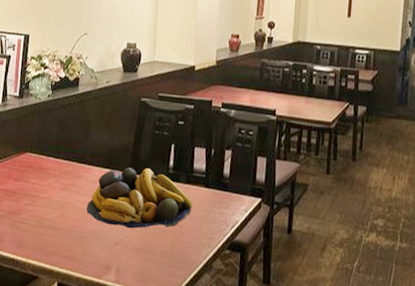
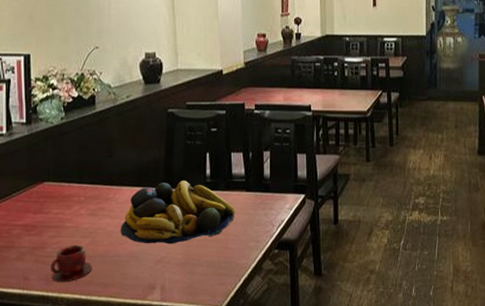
teacup: none [22,215,58,250] -> present [50,244,92,282]

